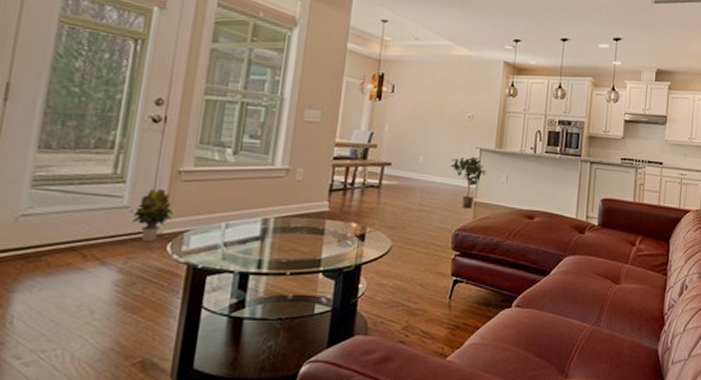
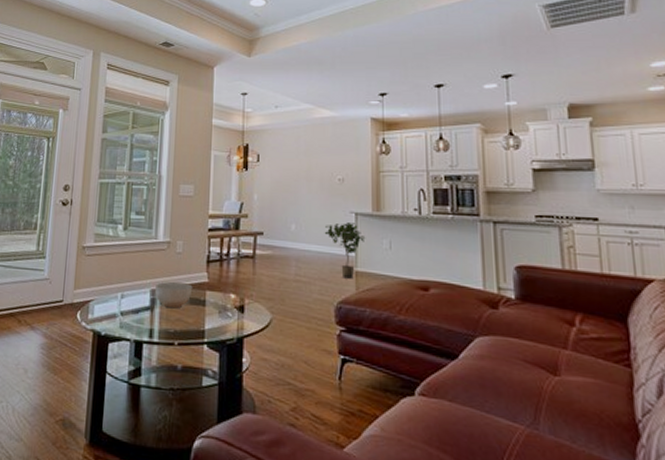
potted plant: present [132,188,174,243] -> none [51,262,81,311]
bowl: none [267,211,312,238] -> present [155,282,193,309]

